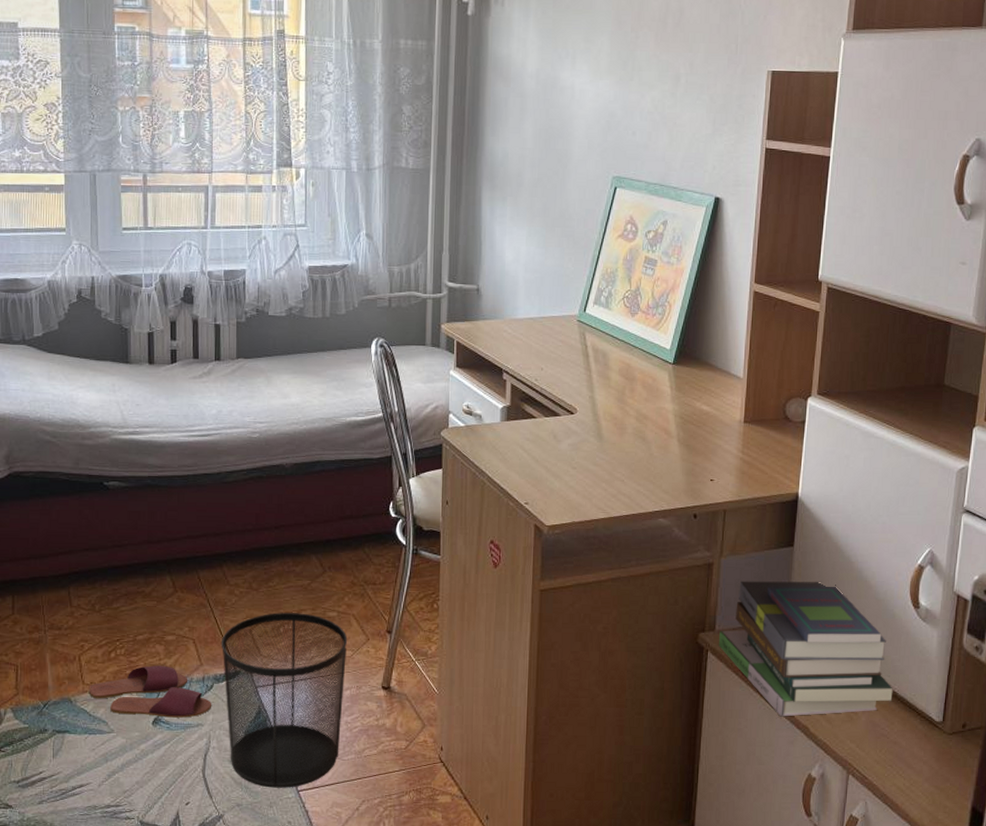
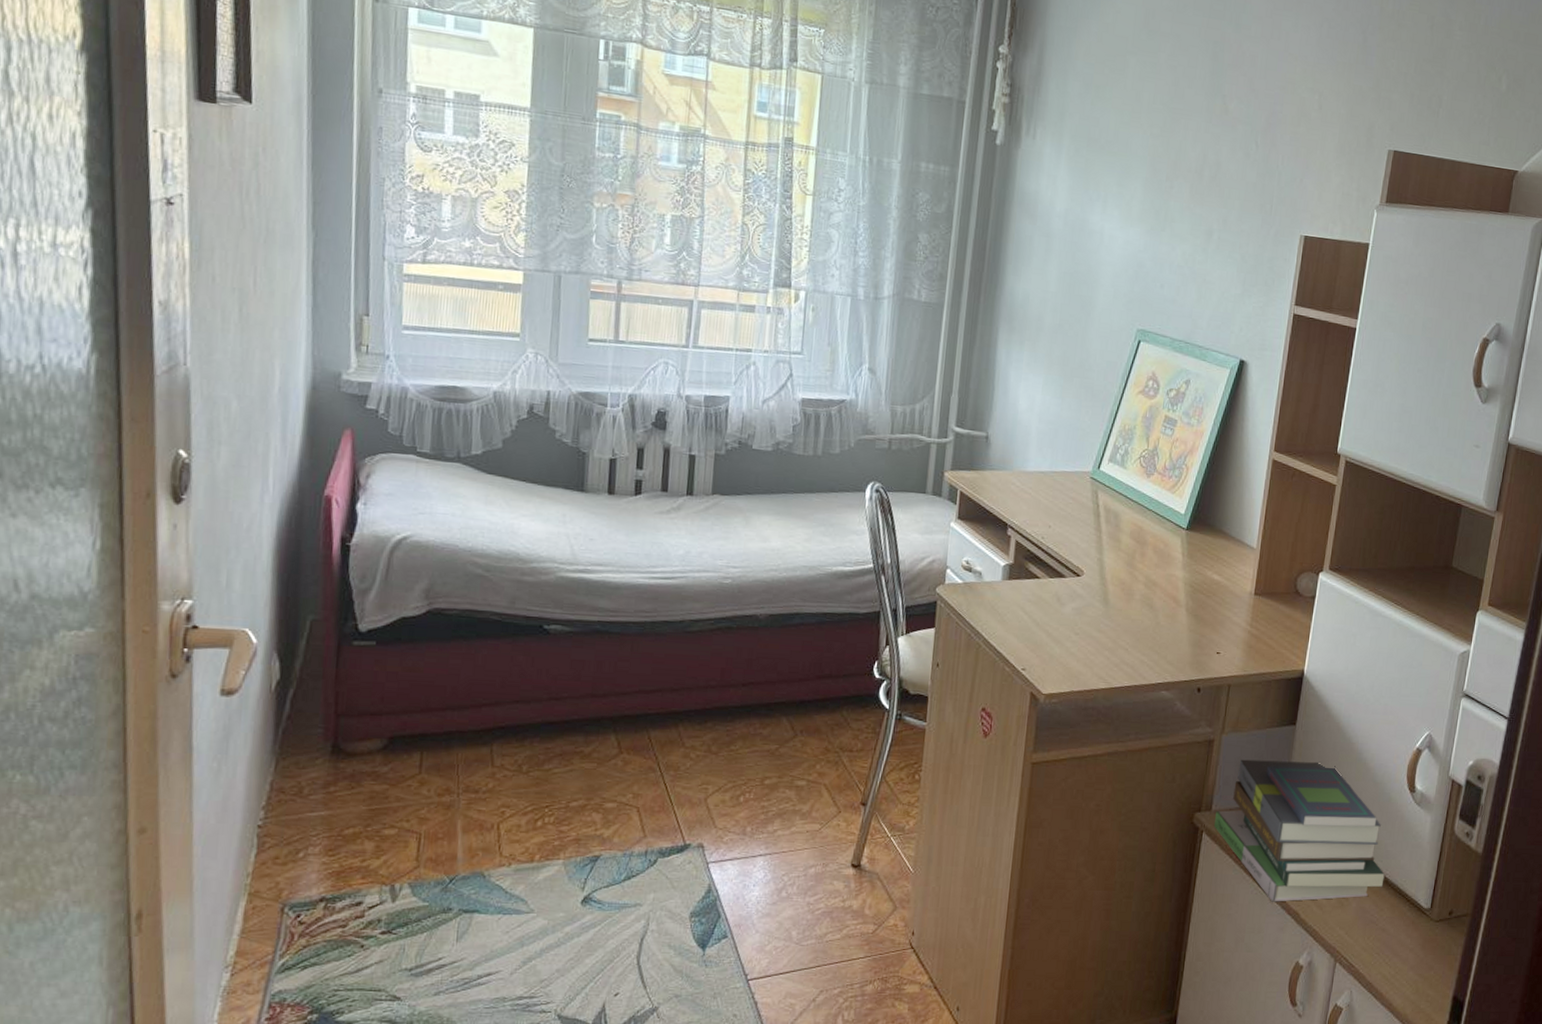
slippers: present [88,665,211,718] -> none [506,836,653,897]
waste bin: present [220,613,348,788] -> none [669,780,817,977]

